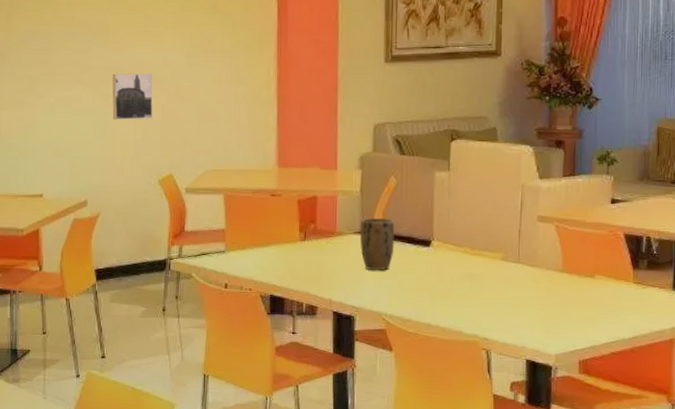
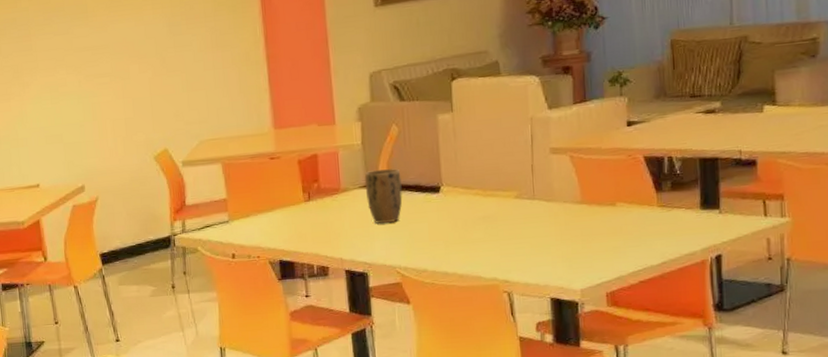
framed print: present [112,73,153,120] -> none [95,48,141,100]

